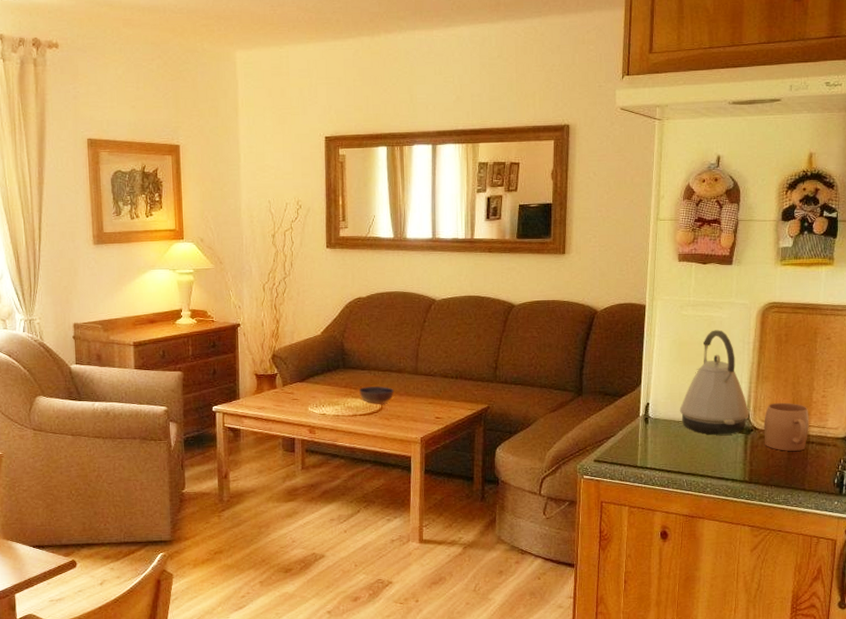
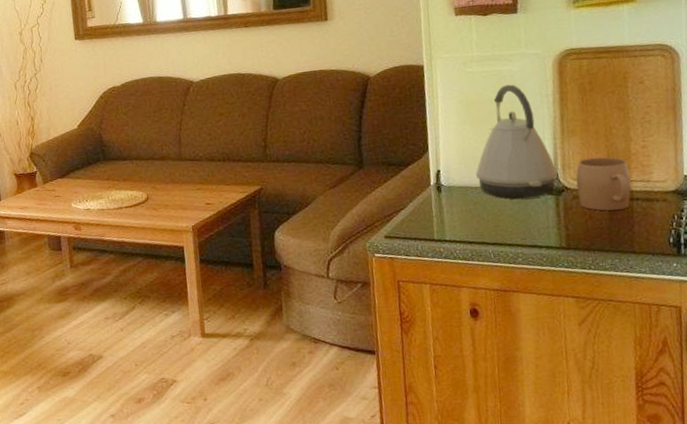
bowl: present [359,386,394,405] -> none [122,175,159,196]

